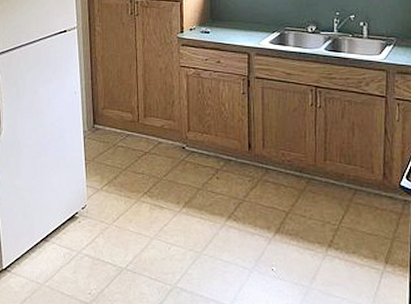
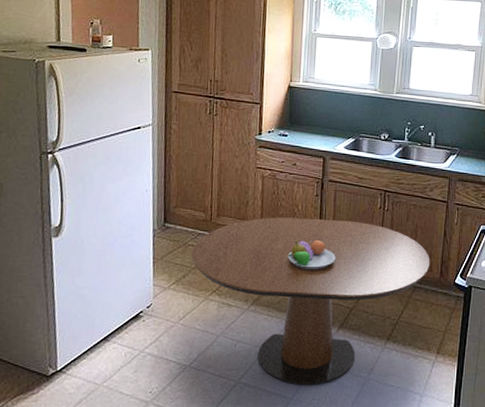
dining table: none [122,117,371,293] -> present [191,217,430,385]
fruit bowl: none [218,139,268,172] -> present [288,239,336,271]

